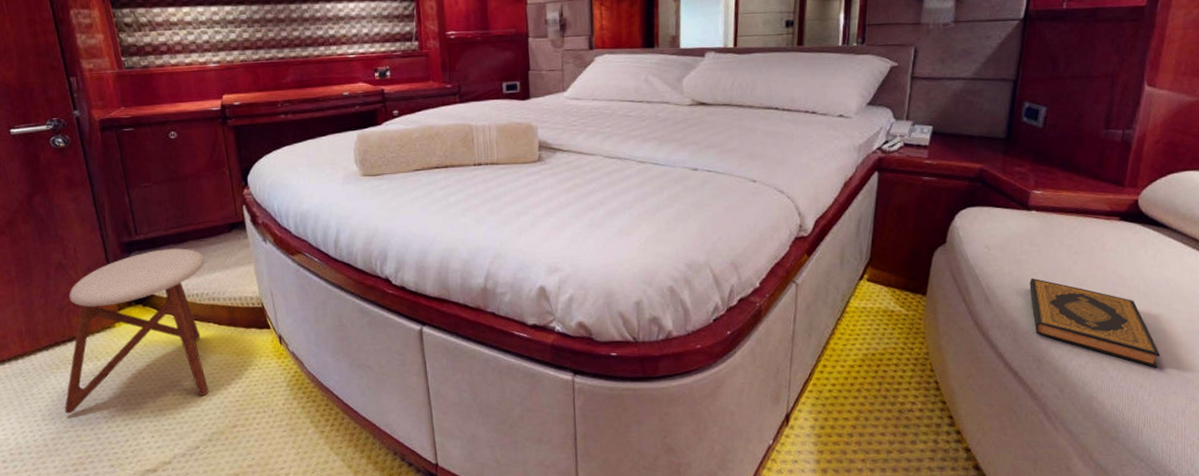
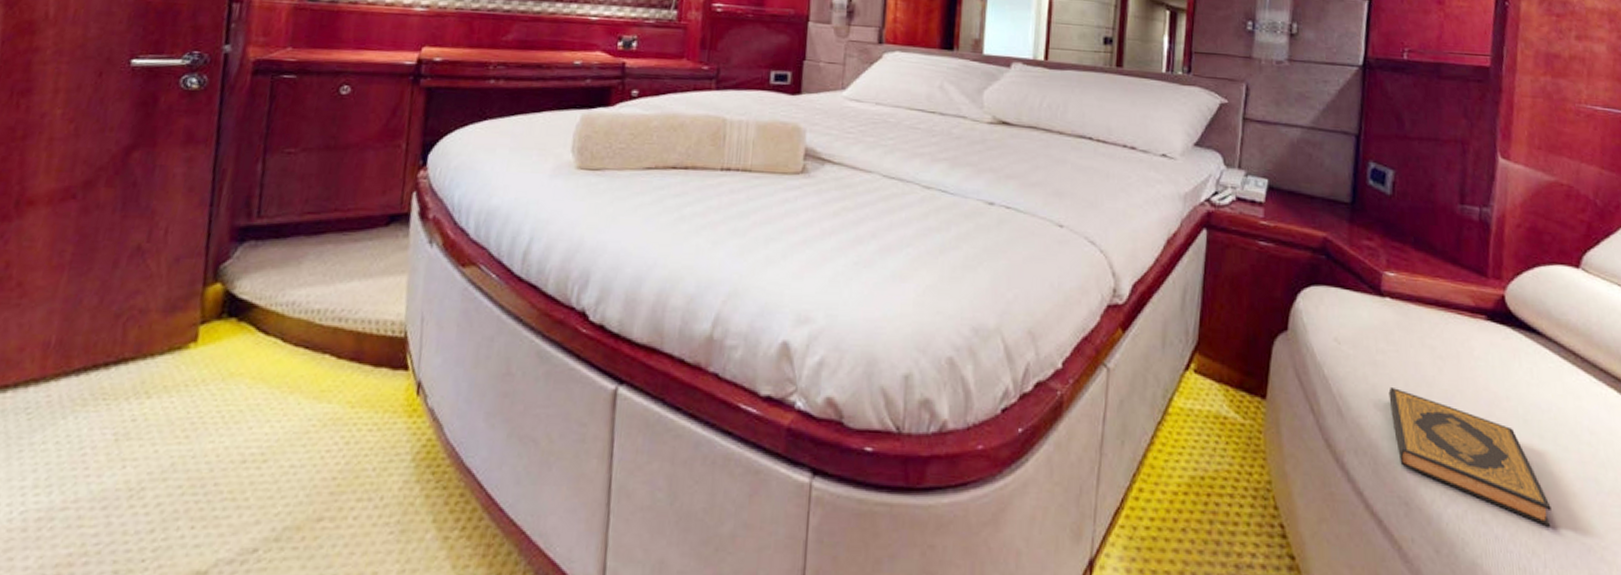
stool: present [64,248,209,414] -> none [71,241,343,480]

